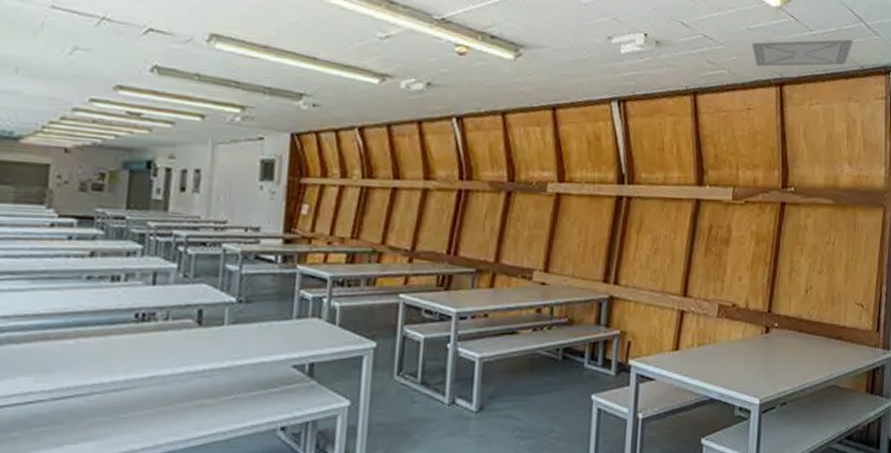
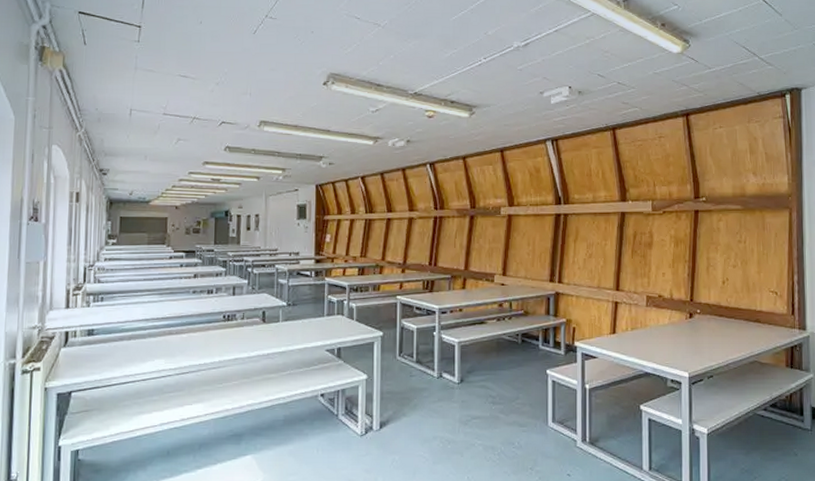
ceiling vent: present [752,39,854,67] -> none [659,71,750,103]

